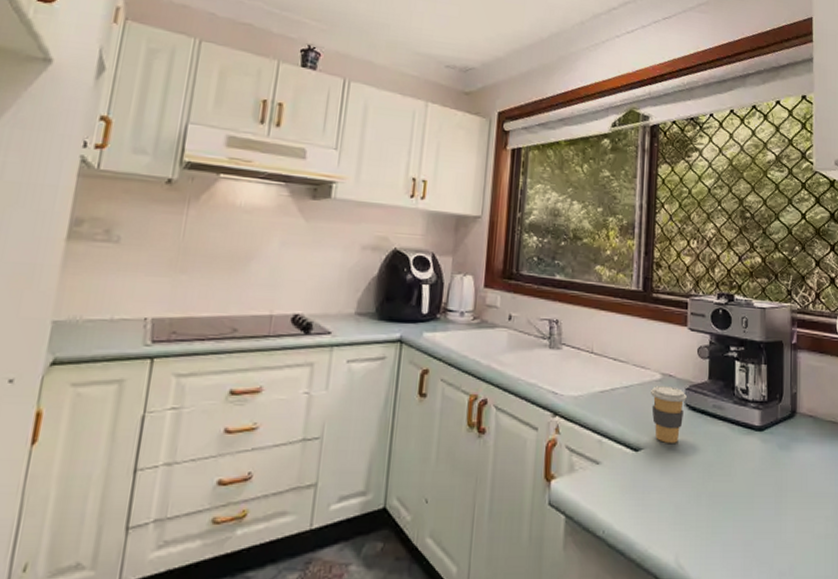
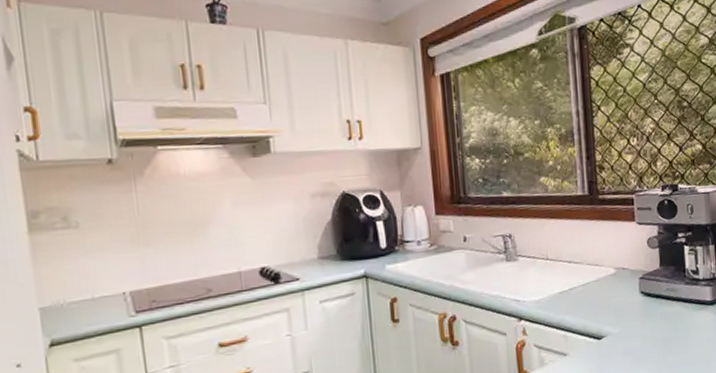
coffee cup: present [651,386,687,443] -> none [607,278,641,329]

